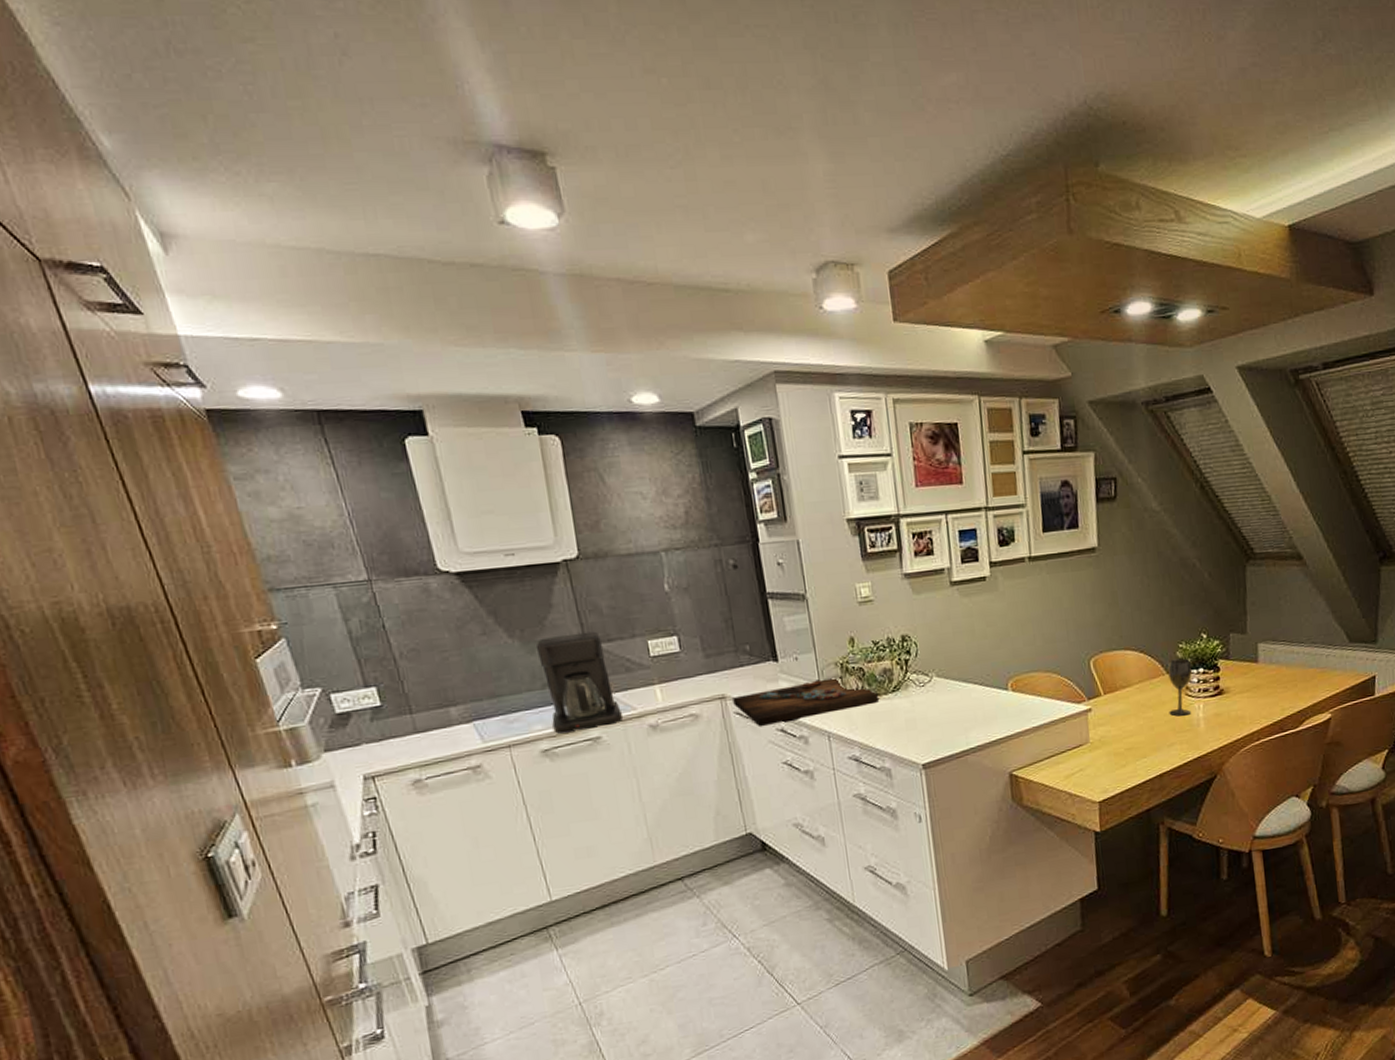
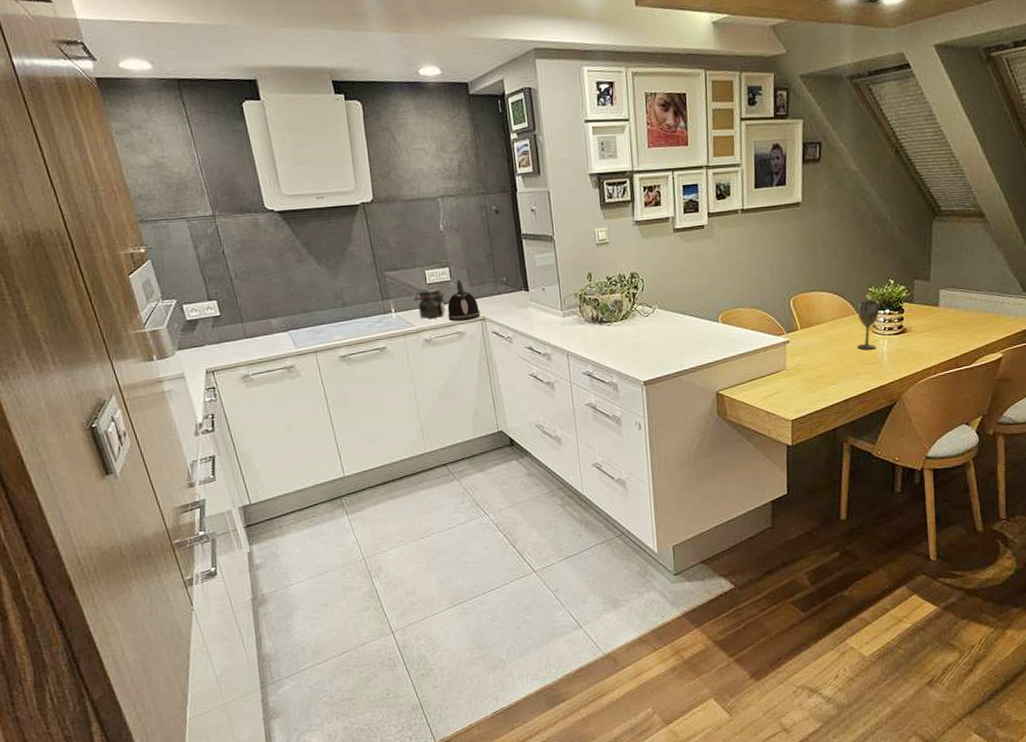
coffee maker: present [535,631,622,733] -> none [338,261,403,343]
jar: none [634,662,677,700] -> present [414,288,447,319]
kettle: none [677,650,719,702] -> present [447,279,481,321]
cutting board: present [733,677,879,728] -> none [491,306,610,345]

